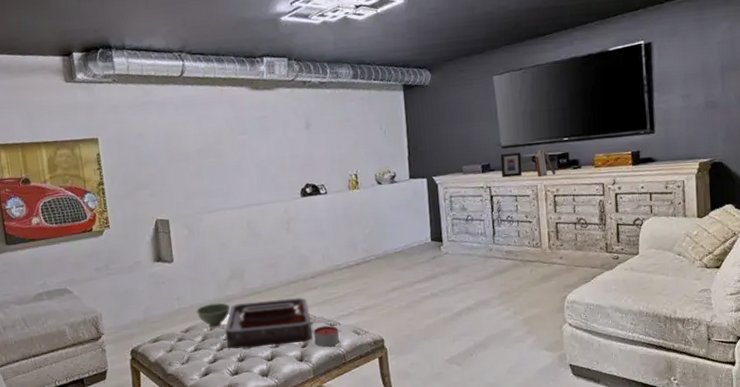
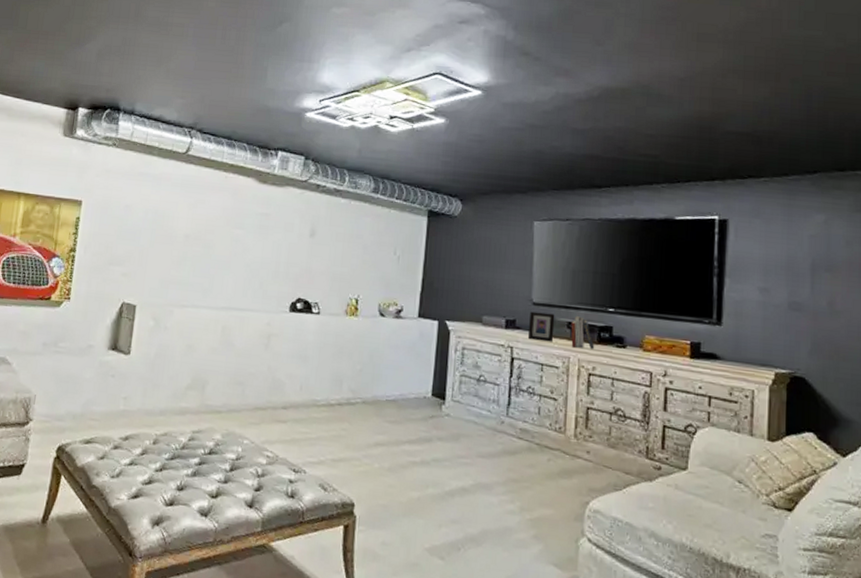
bowl: present [197,302,231,328] -> none [142,412,182,442]
decorative tray: present [224,297,312,349] -> none [167,420,273,485]
candle: present [313,325,339,348] -> none [271,469,302,498]

